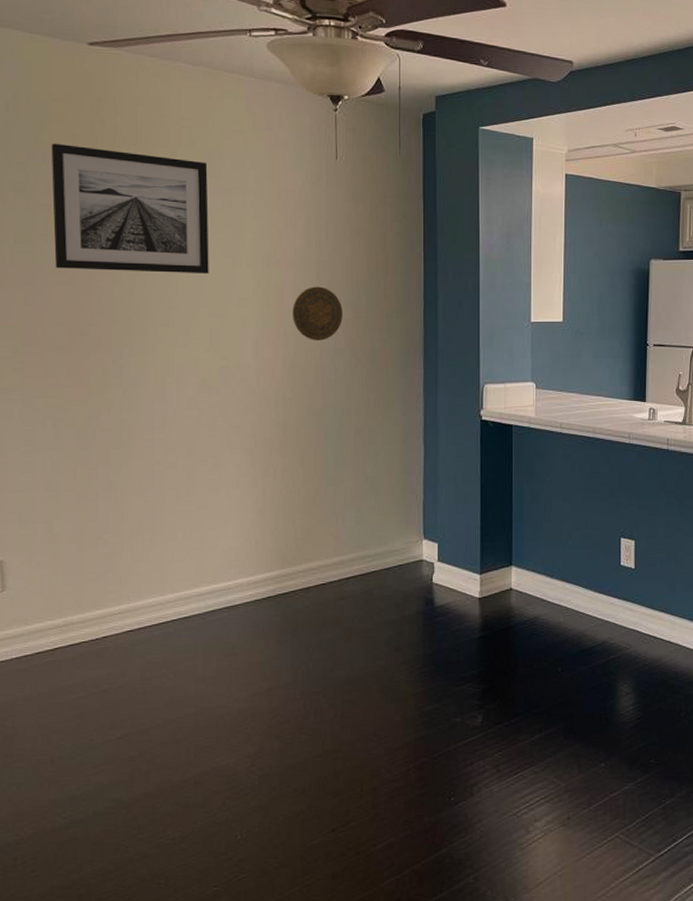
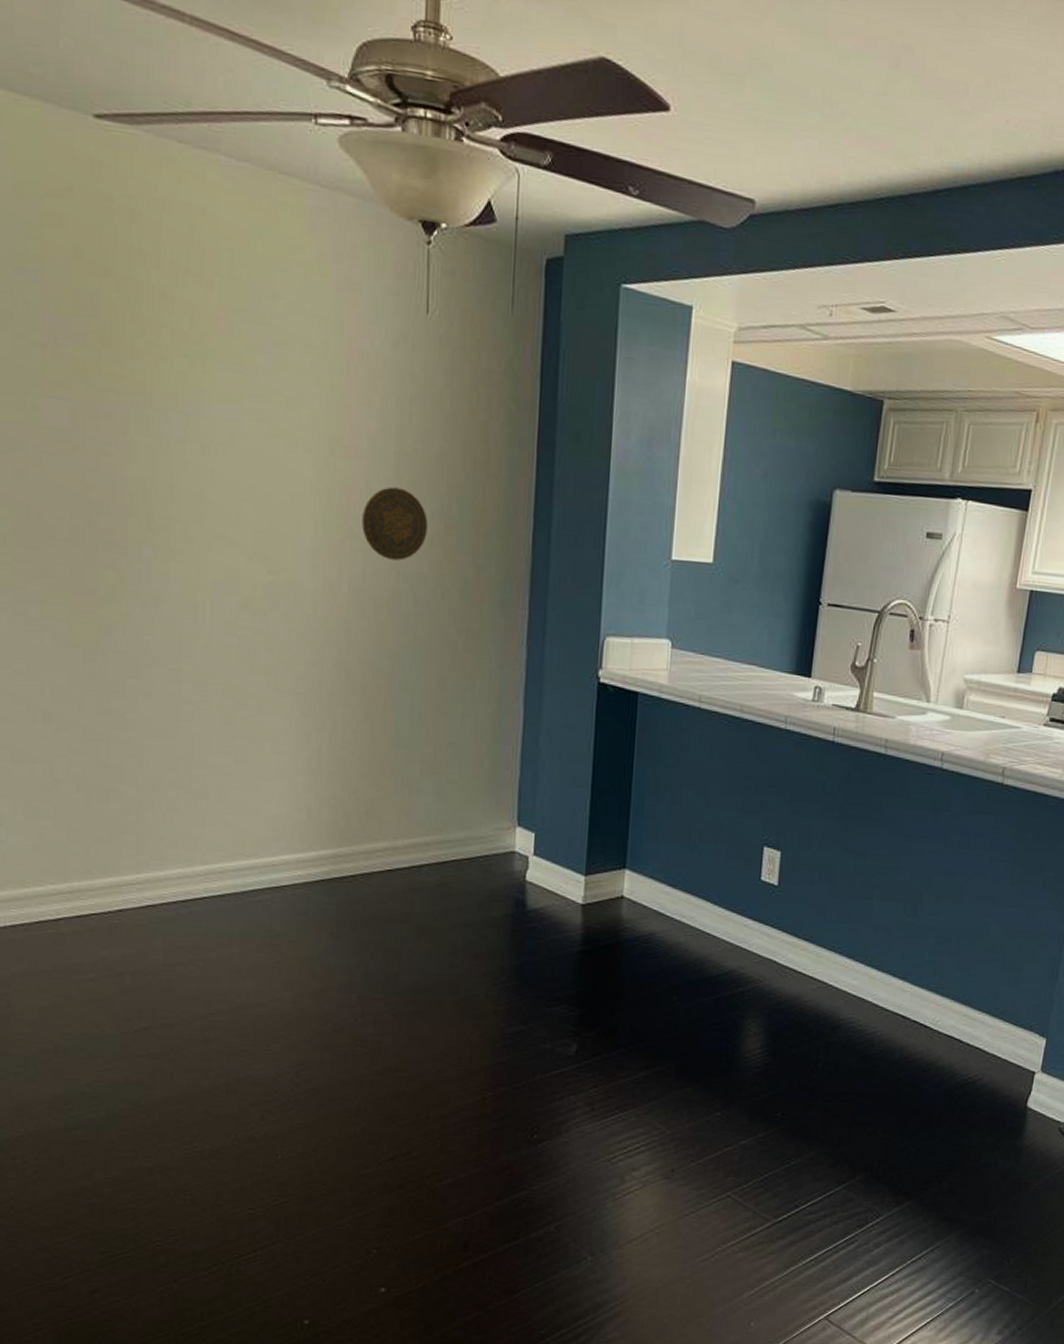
wall art: present [51,143,209,274] -> none [45,256,255,457]

